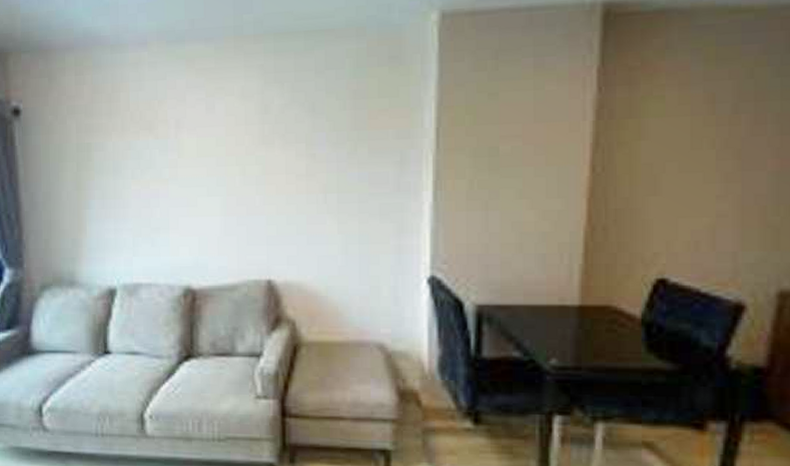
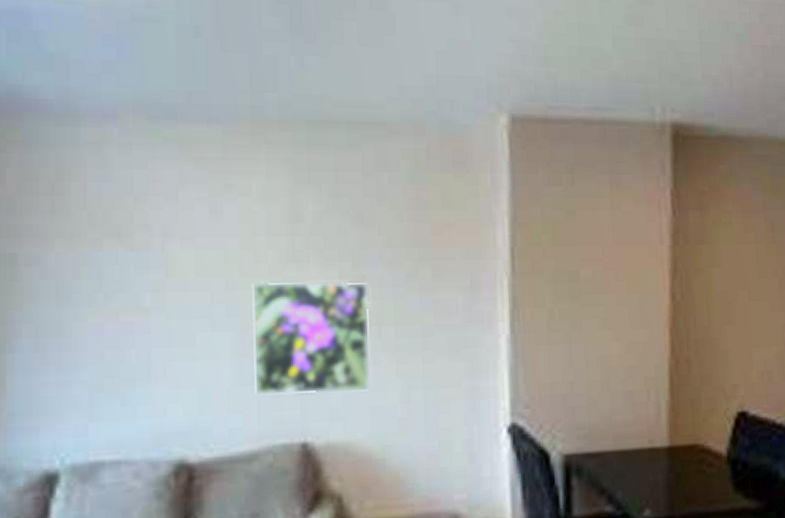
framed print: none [233,158,319,245] -> present [251,281,371,396]

